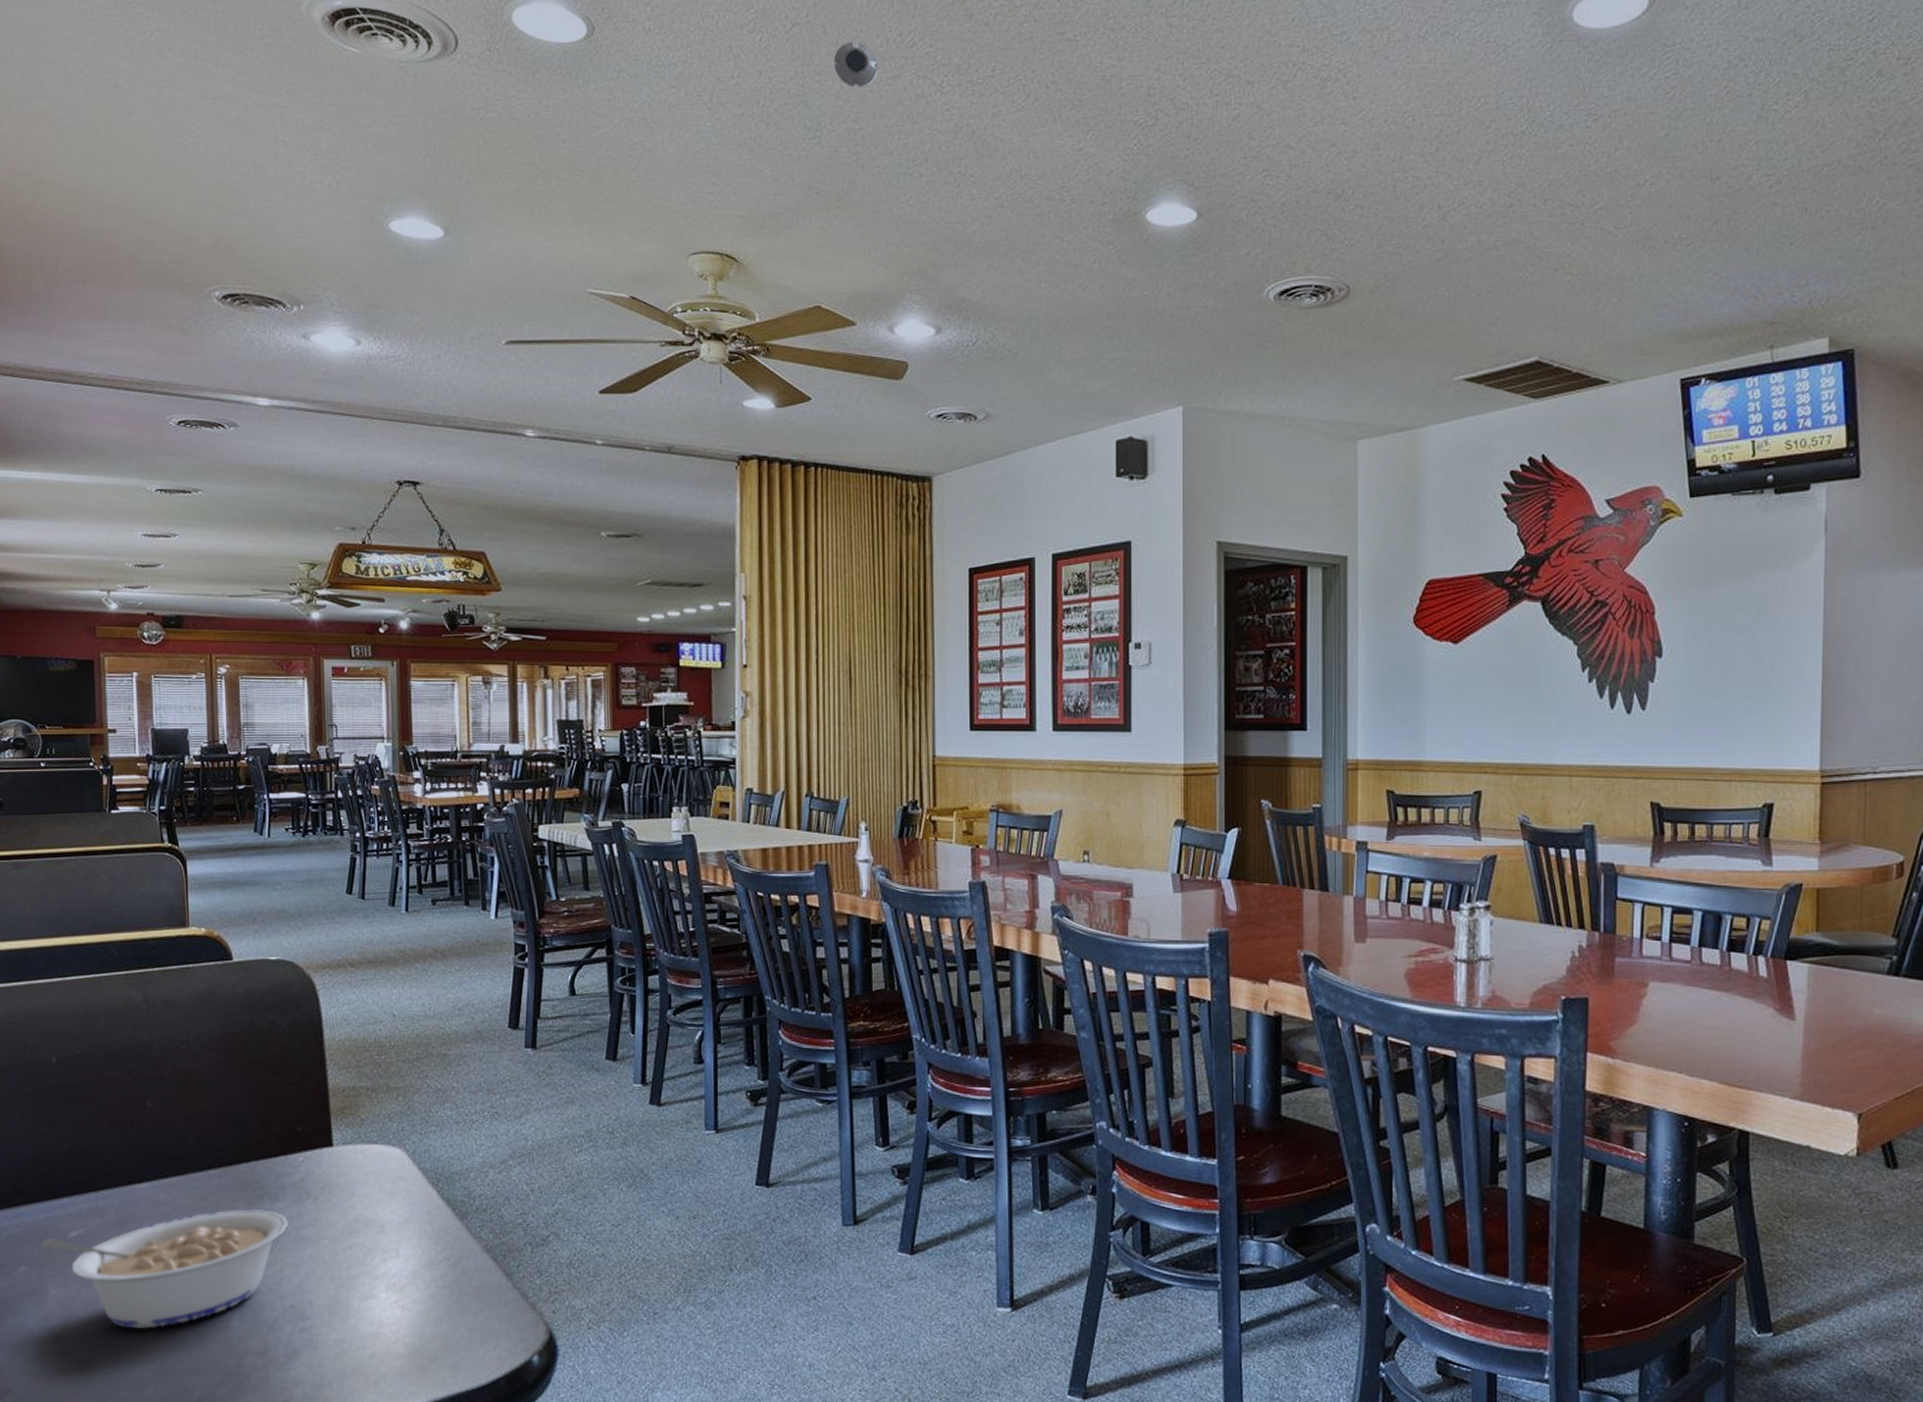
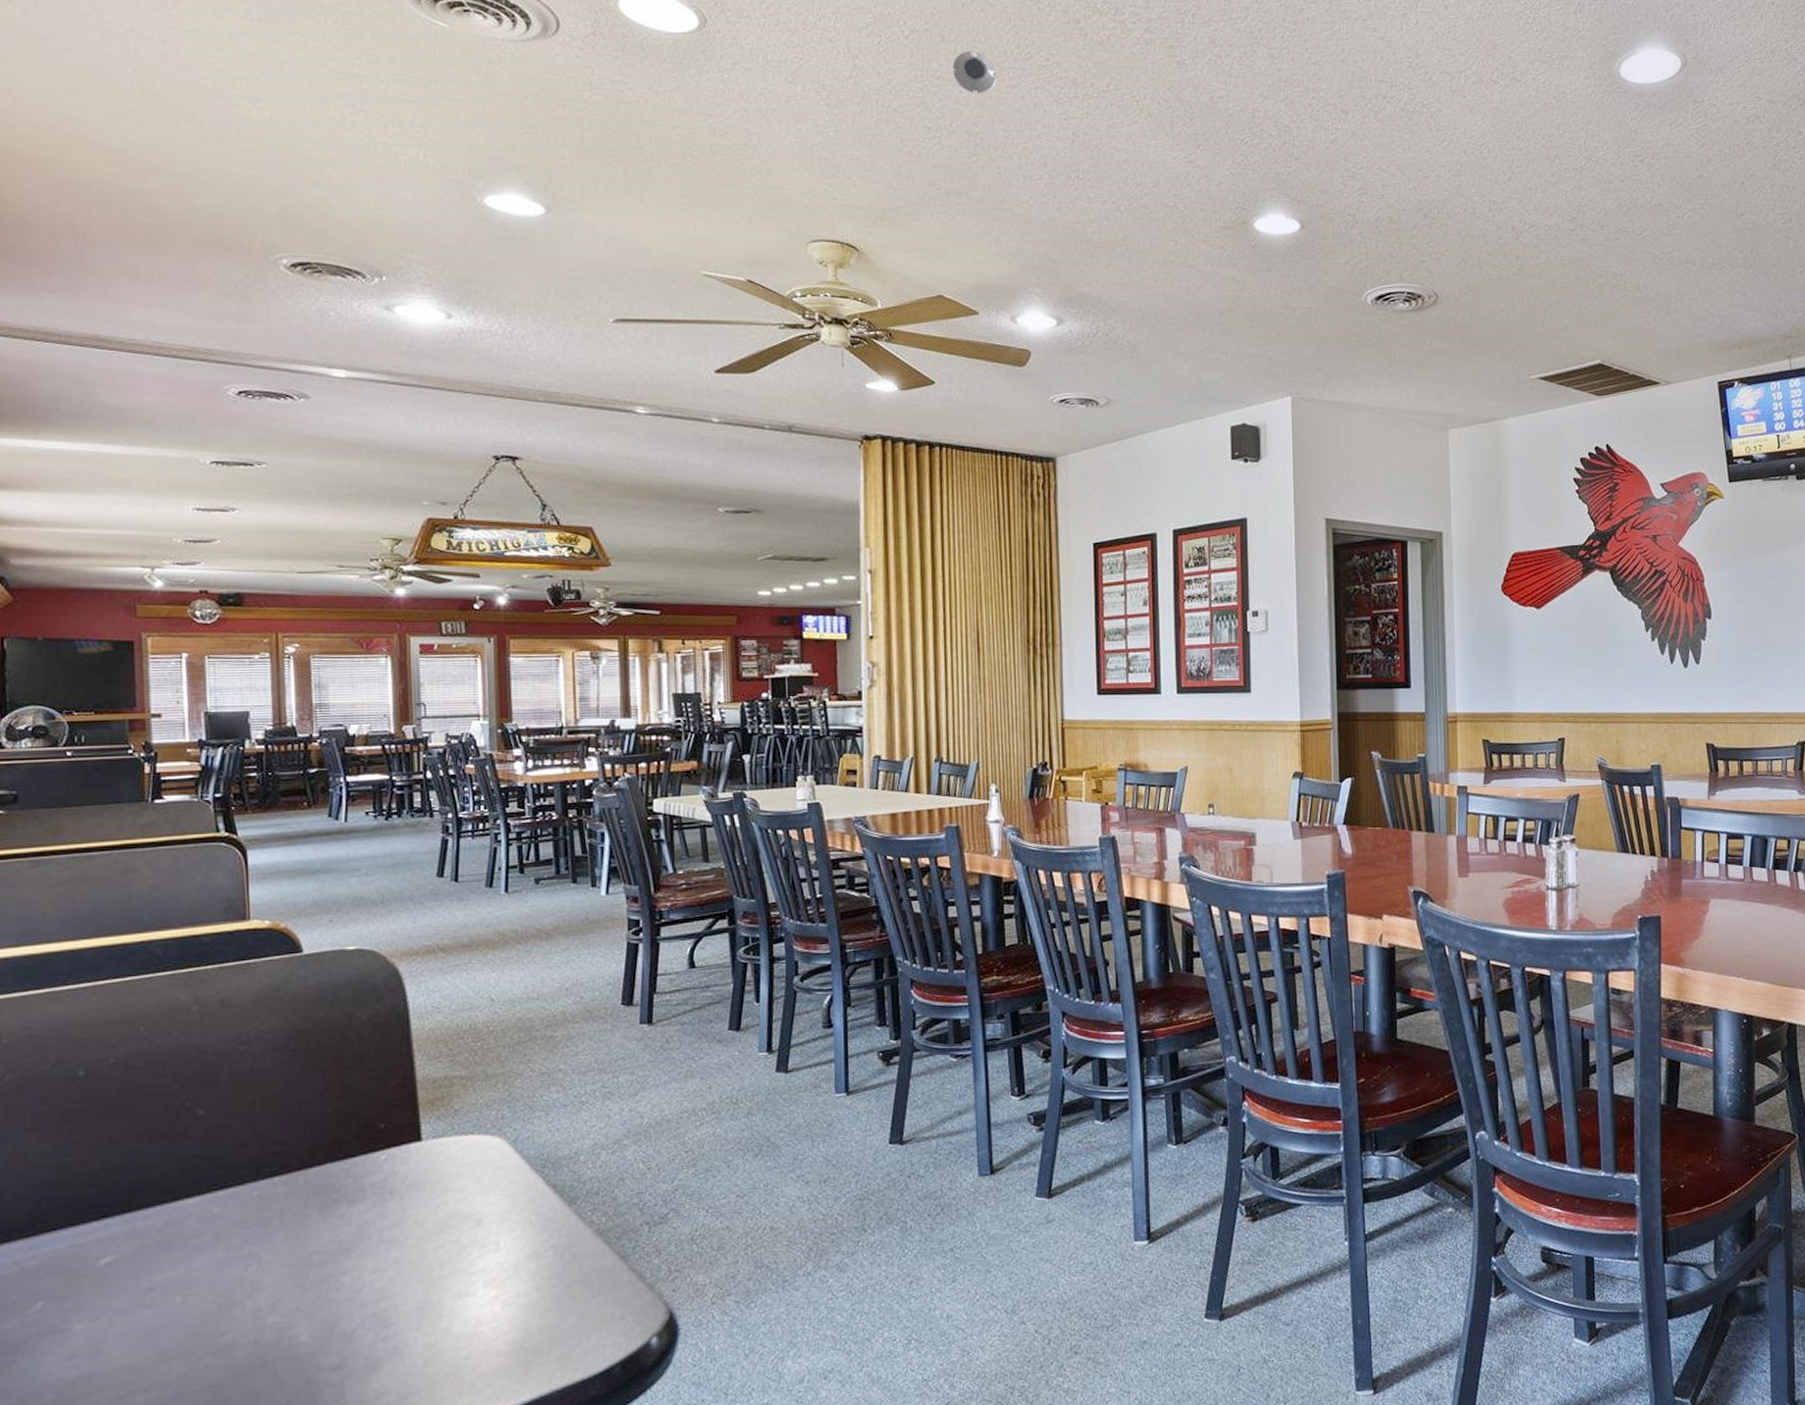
legume: present [40,1209,289,1329] -> none [62,1214,370,1358]

